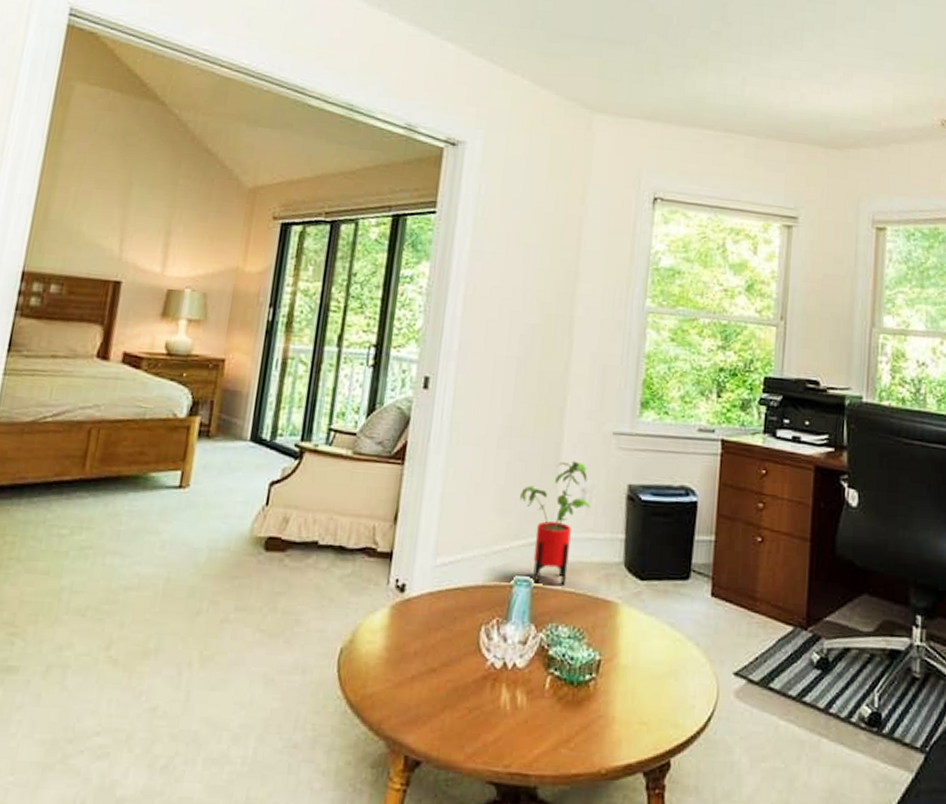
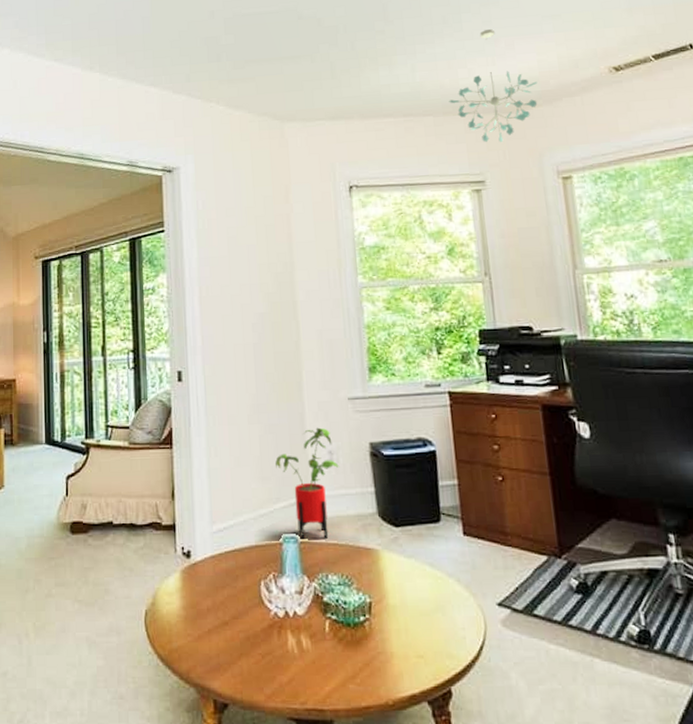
ceiling light fixture: none [775,54,869,179] -> present [449,29,538,142]

